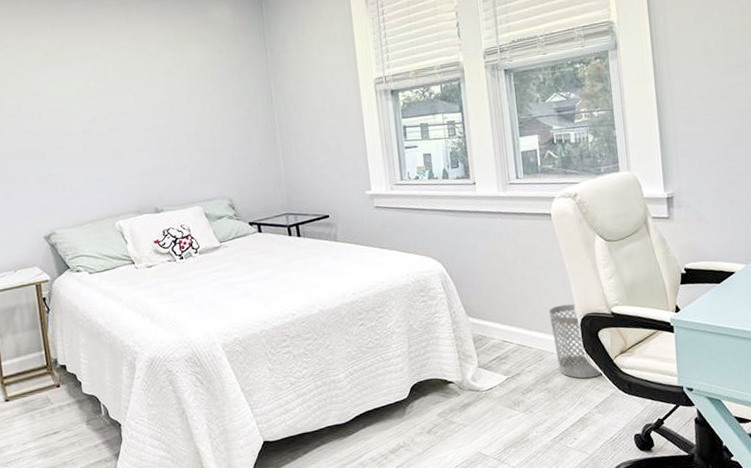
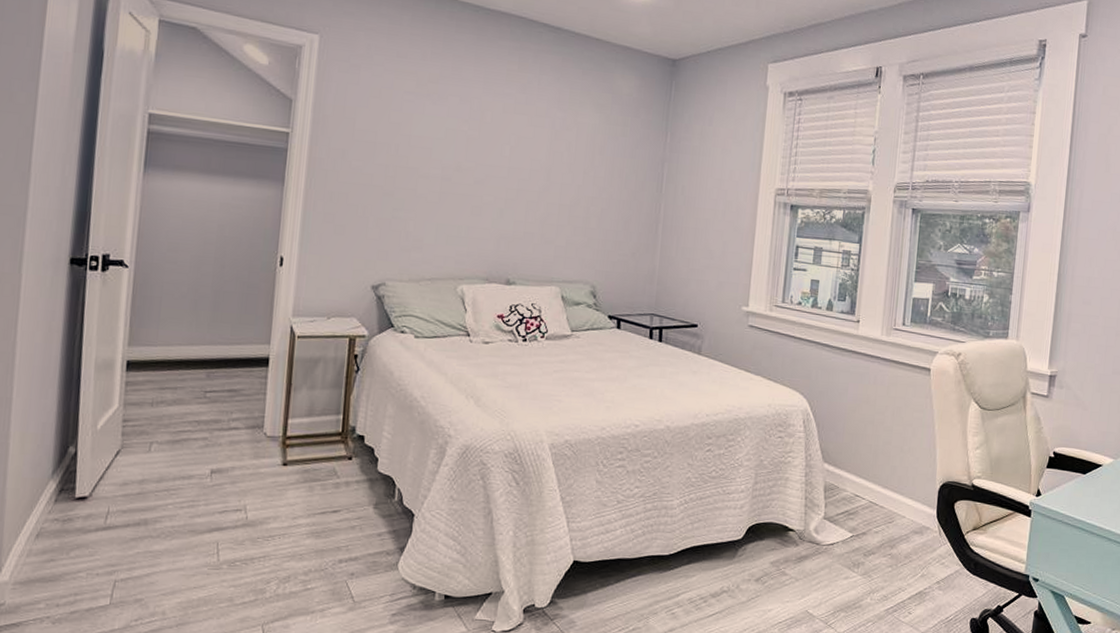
wastebasket: present [548,303,603,379] -> none [907,467,952,551]

